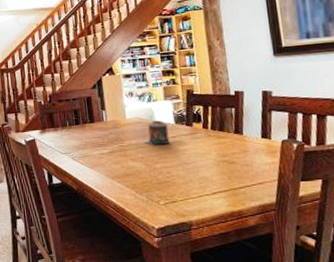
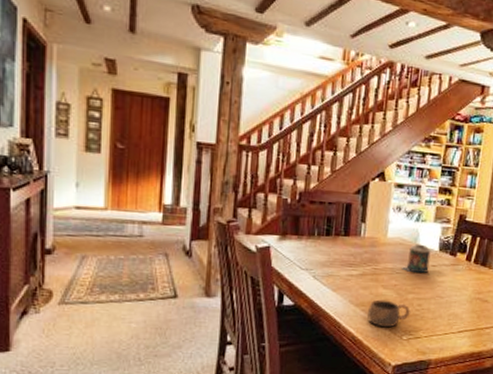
cup: none [123,171,162,195] -> present [367,299,410,328]

